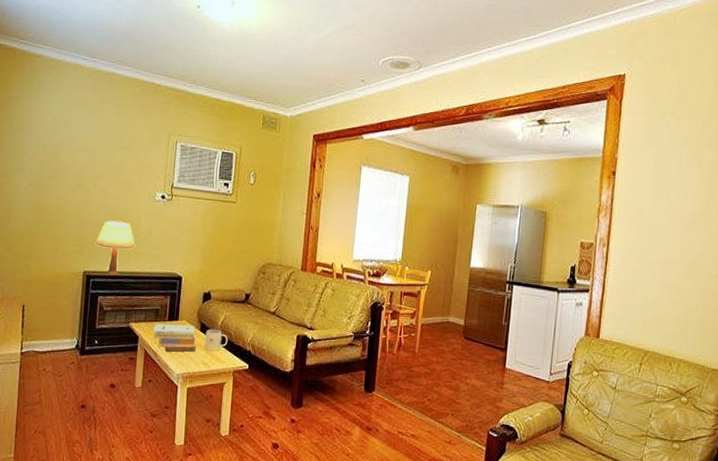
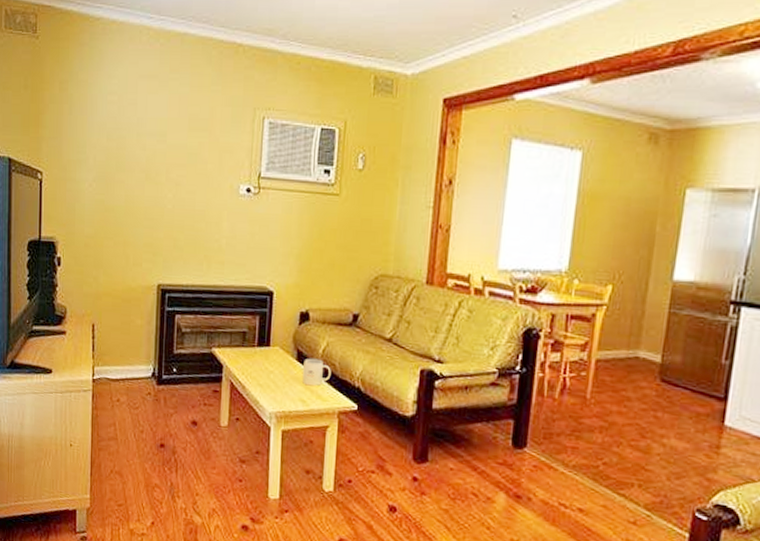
table lamp: present [96,221,135,276] -> none [171,222,216,290]
books: present [153,323,196,352] -> none [240,349,292,386]

